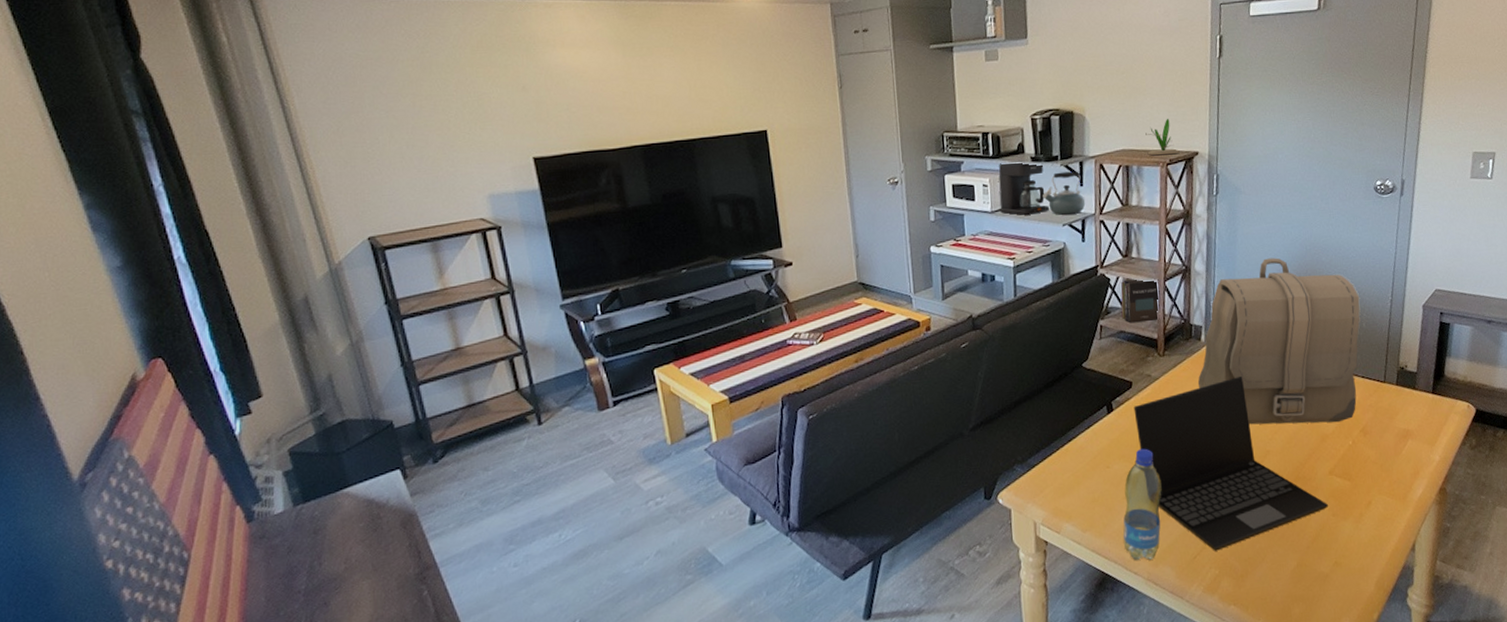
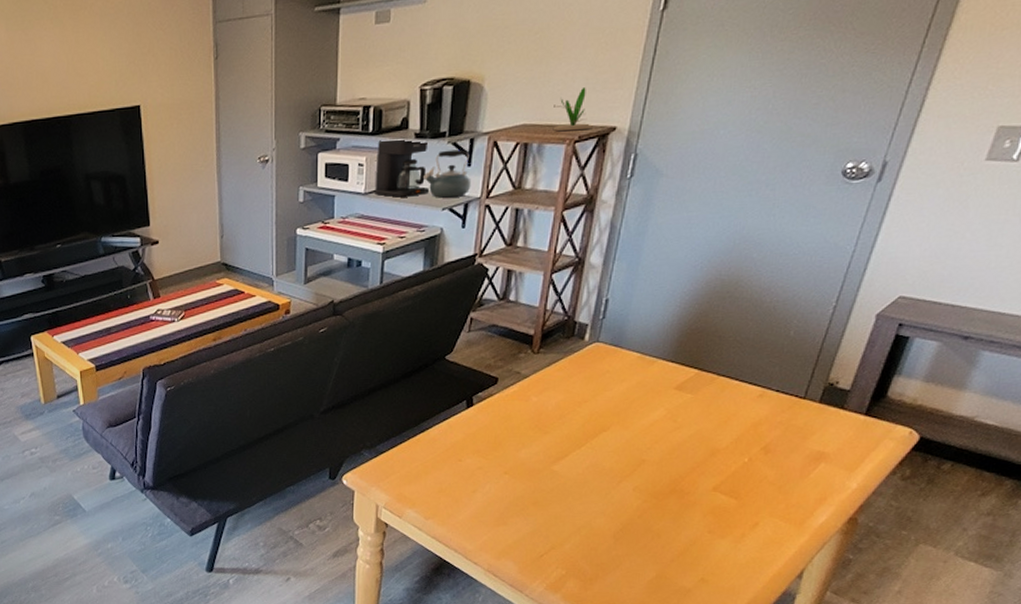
books: present [1120,278,1160,323] -> none [496,270,545,317]
bottle: present [1122,448,1162,561] -> none [466,445,516,554]
laptop: present [1133,375,1328,551] -> none [496,379,705,552]
backpack: present [1197,258,1360,425] -> none [573,252,793,438]

